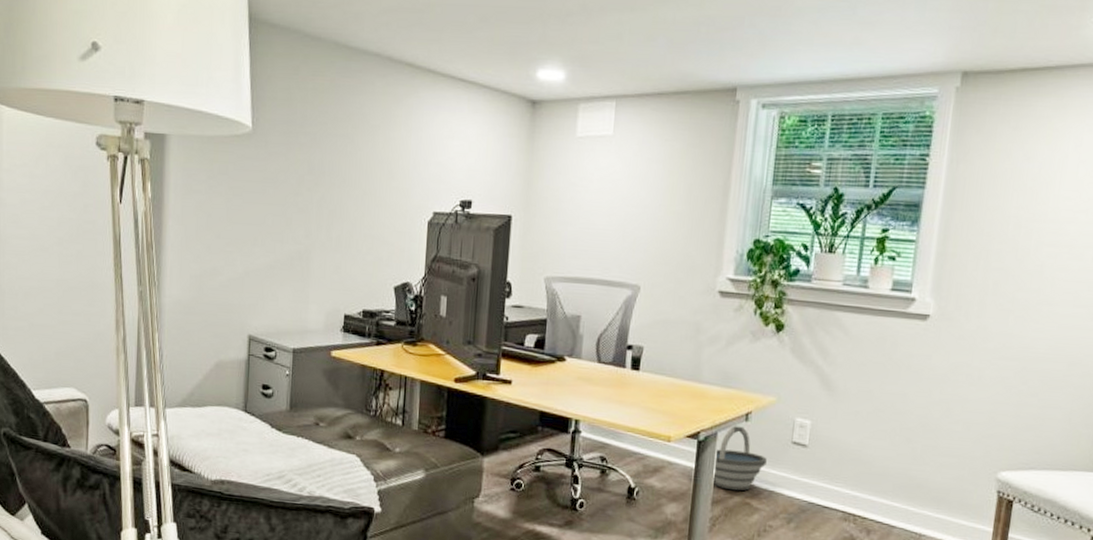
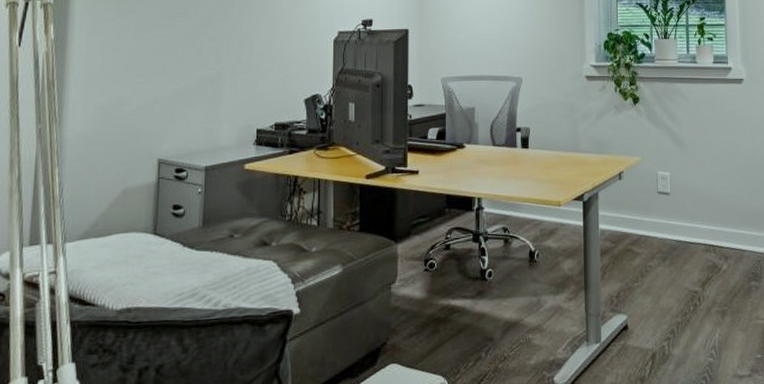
bucket: present [712,426,767,491] -> none [598,185,640,241]

